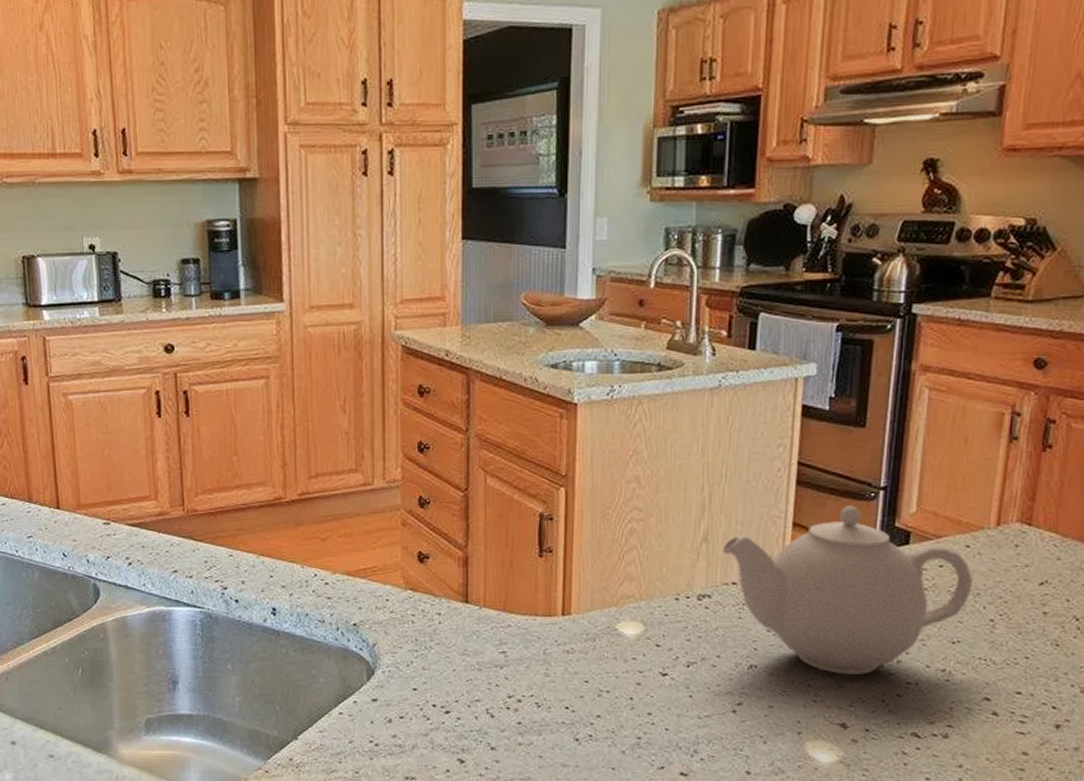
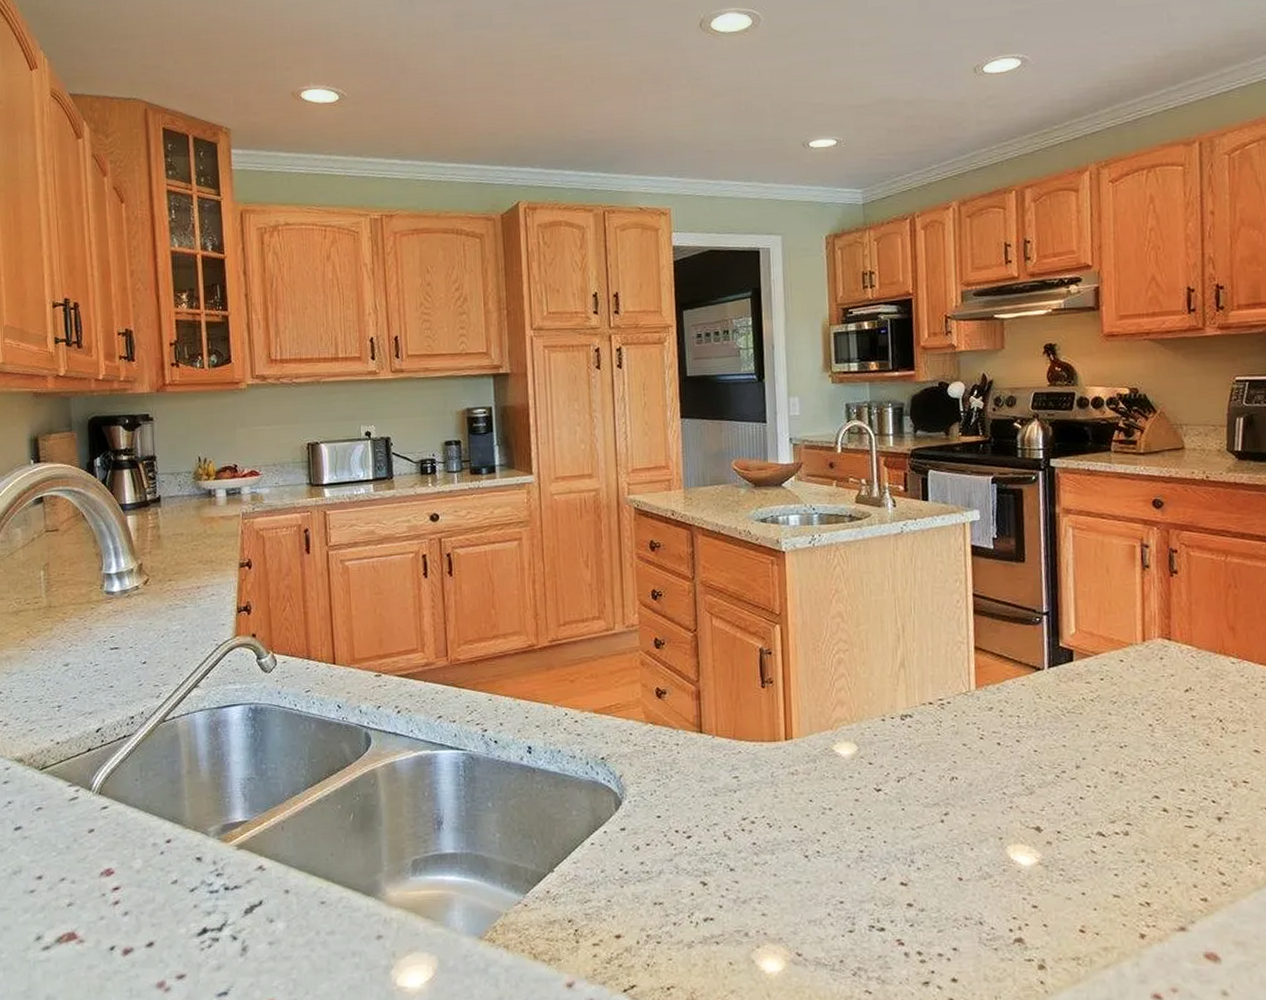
teapot: present [722,505,973,675] -> none [917,629,1130,781]

